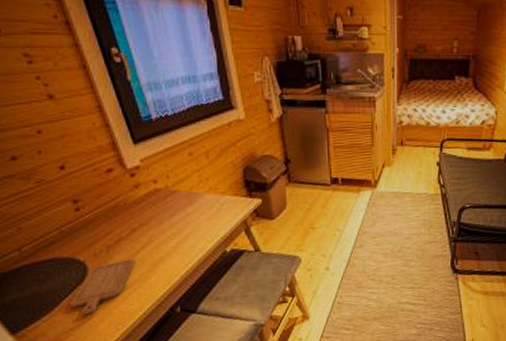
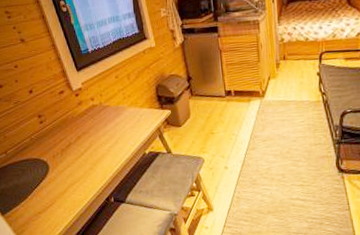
chopping board: present [70,258,136,315] -> none [38,159,81,202]

